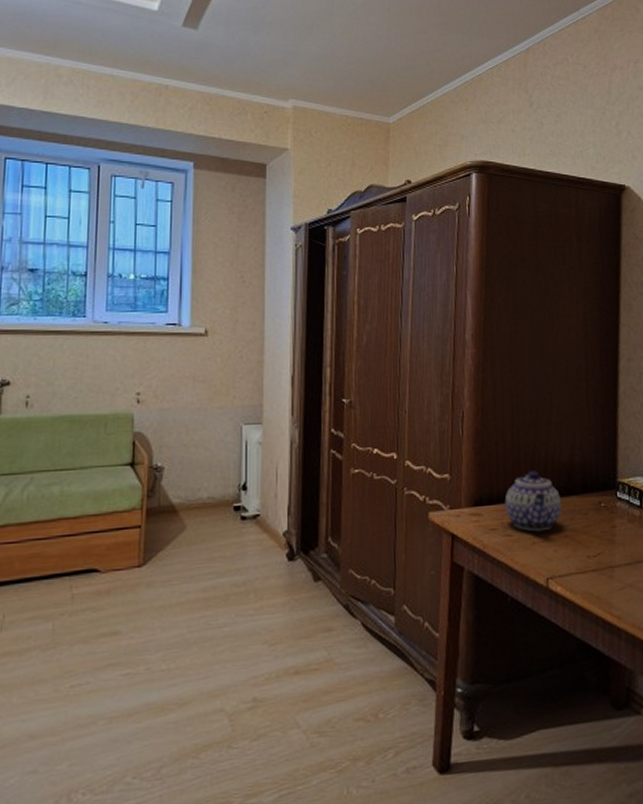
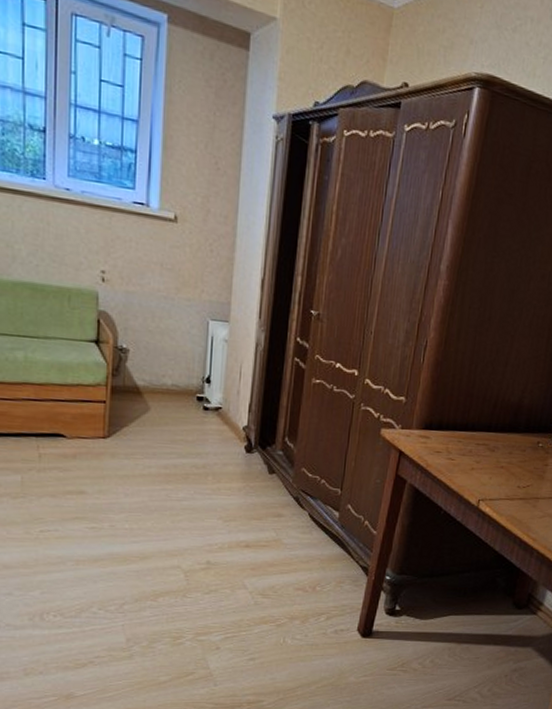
teapot: present [504,471,562,532] -> none [451,405,505,460]

